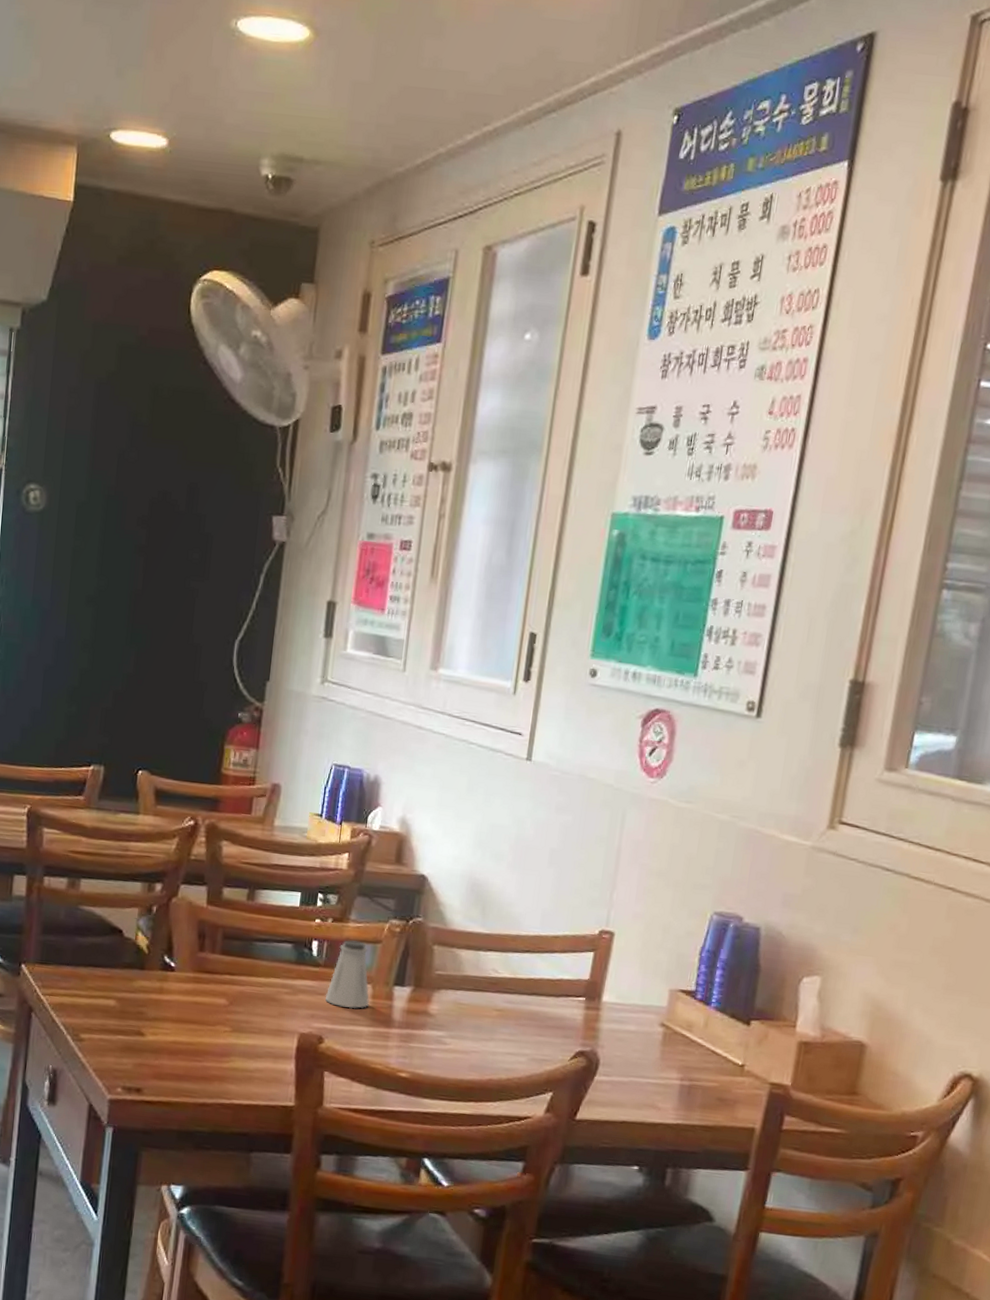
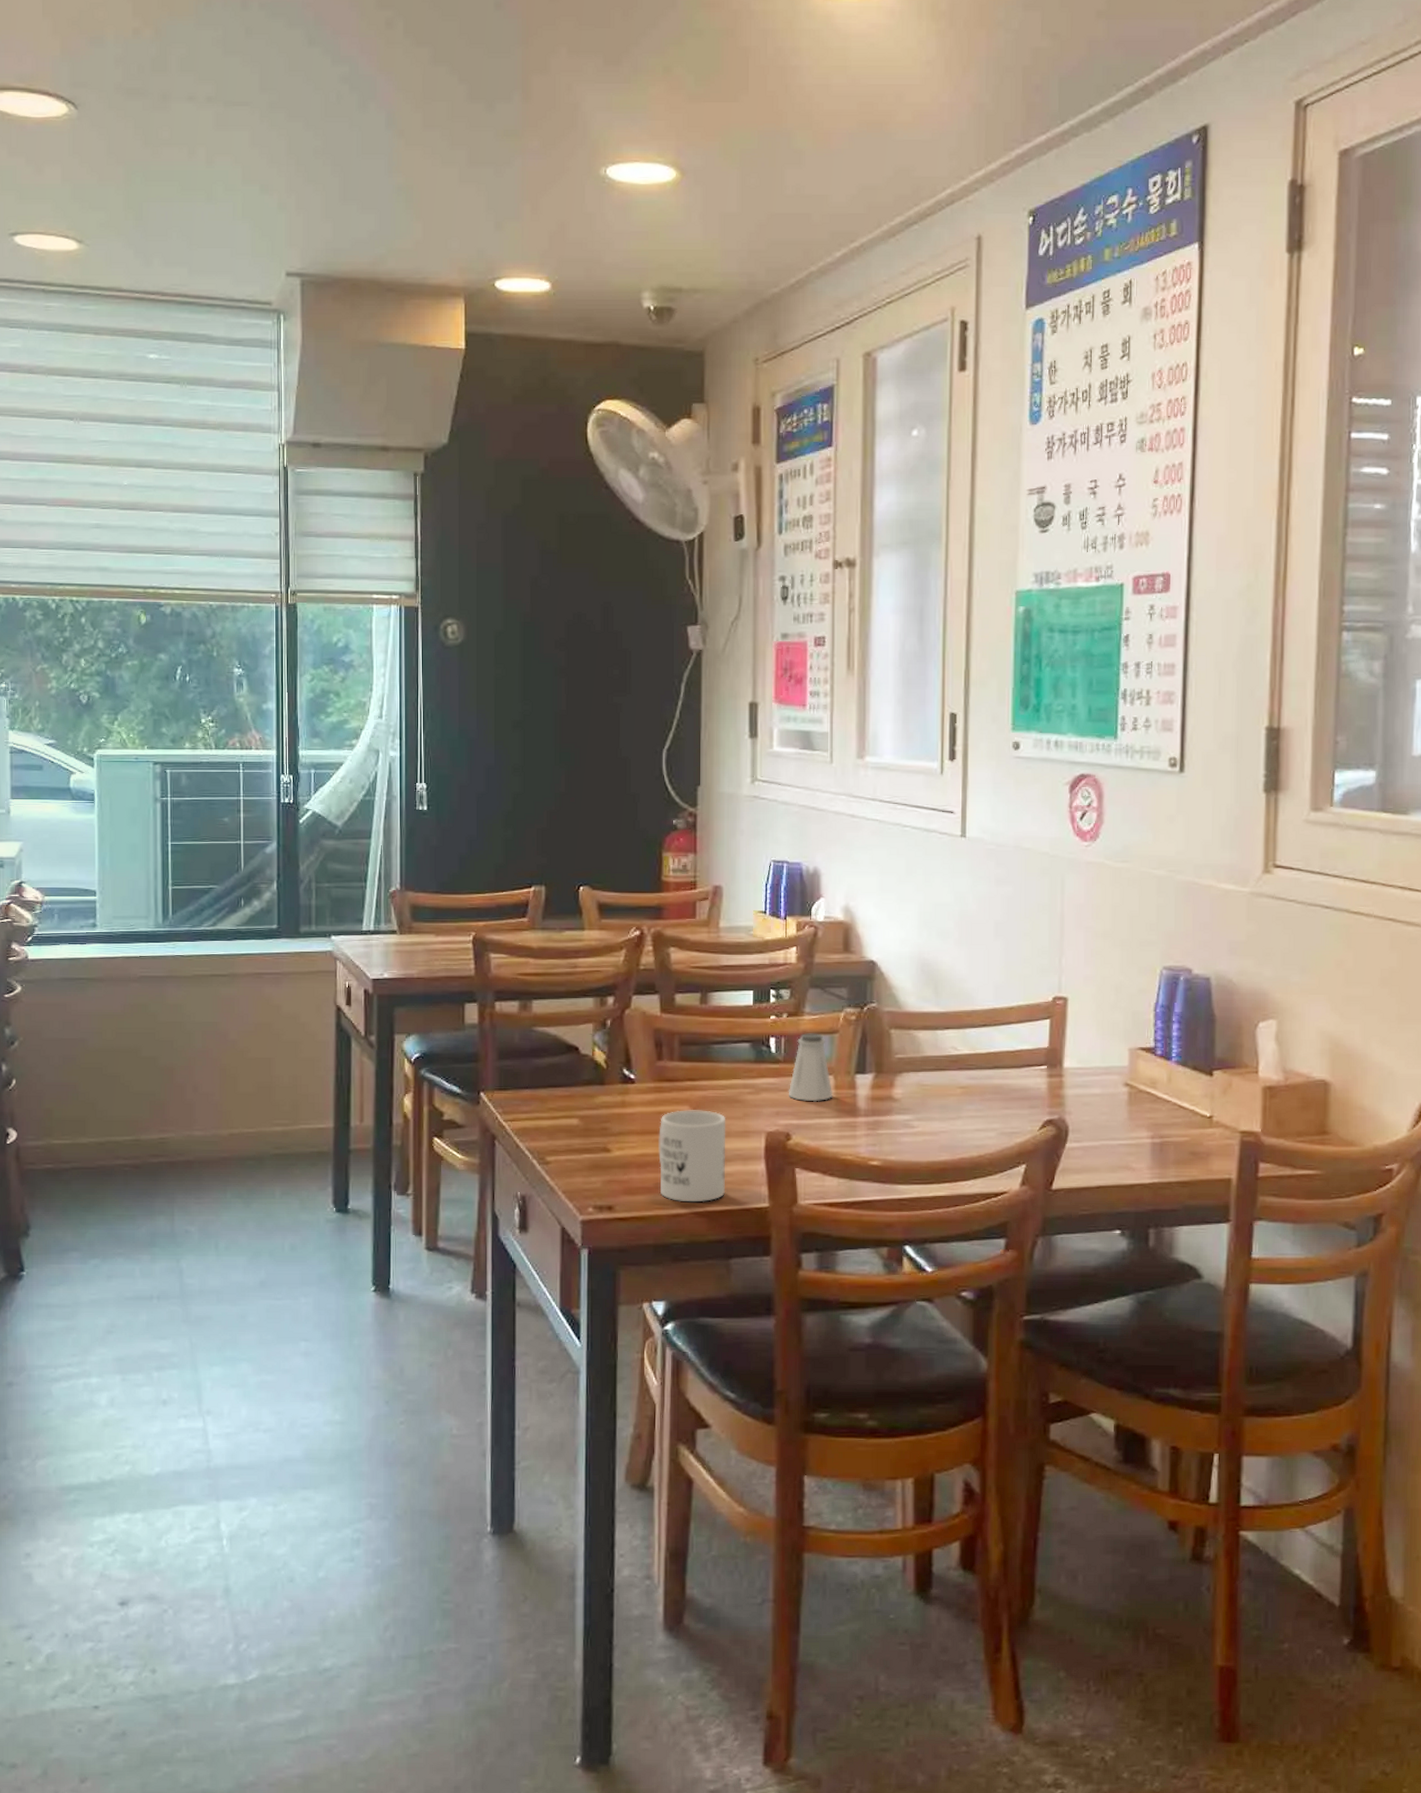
mug: none [189,1003,261,1094] -> present [658,1110,726,1203]

